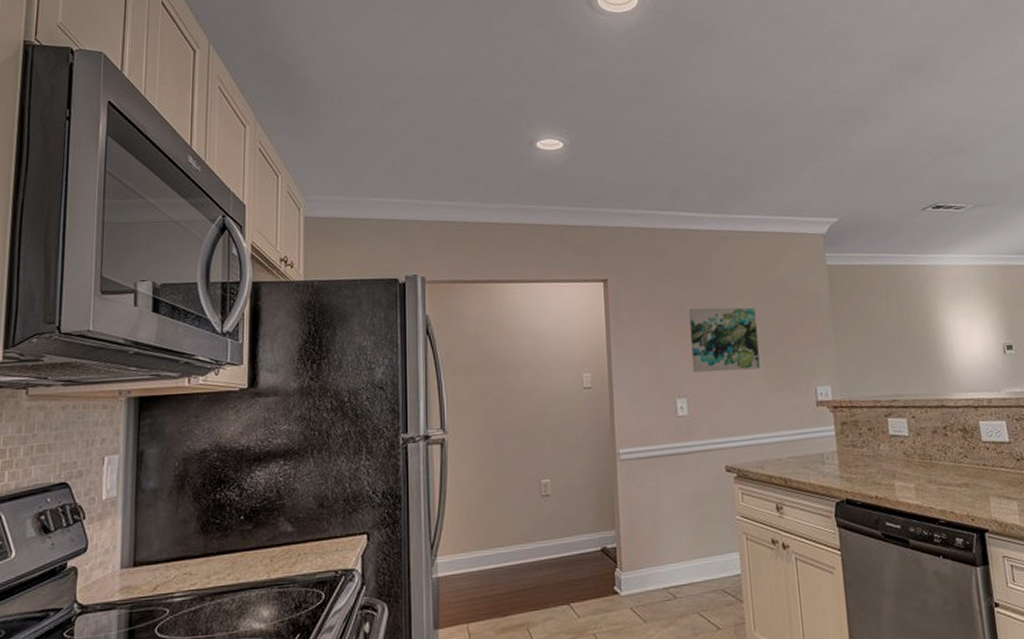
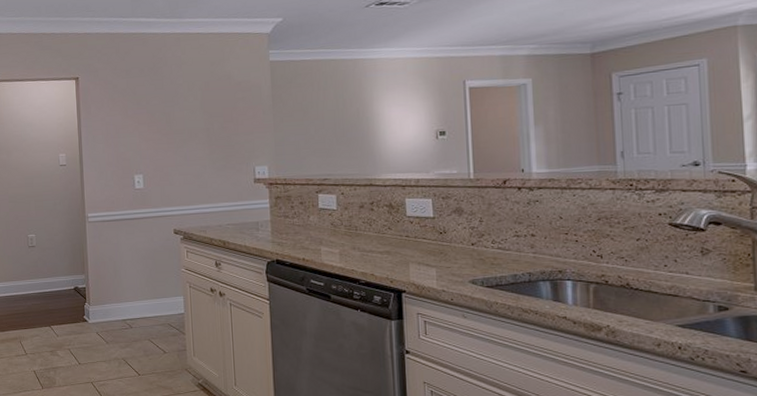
wall art: present [689,307,760,373] -> none [146,99,206,154]

